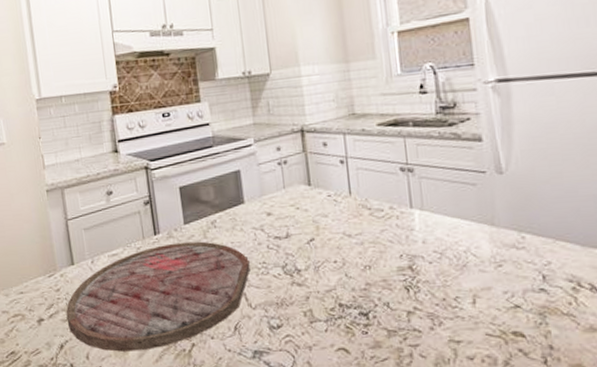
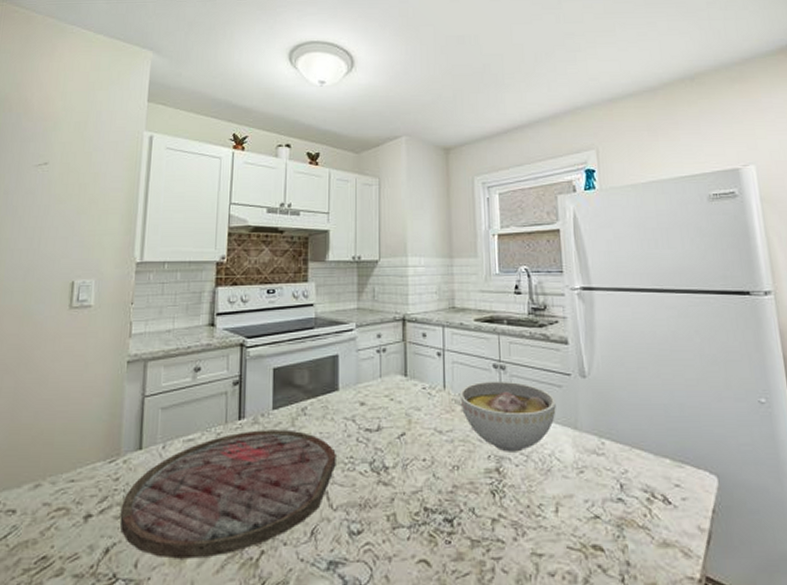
bowl: none [367,183,471,251] -> present [460,381,556,452]

